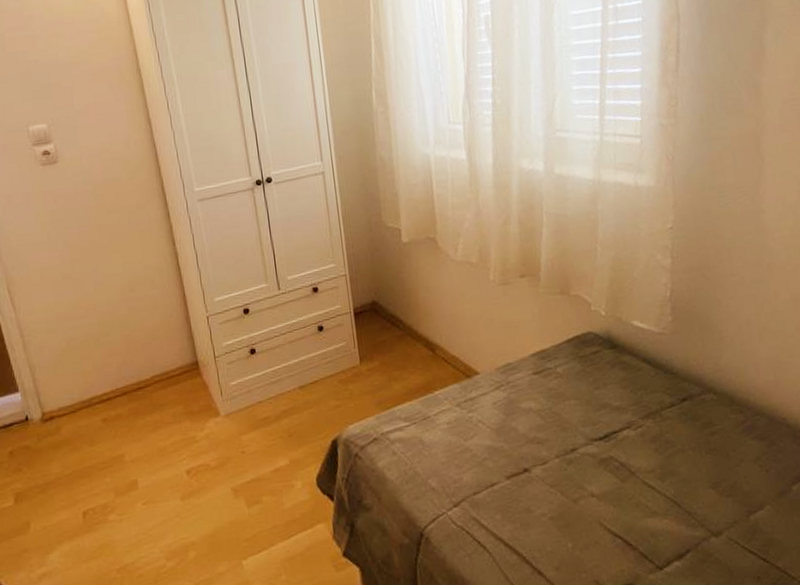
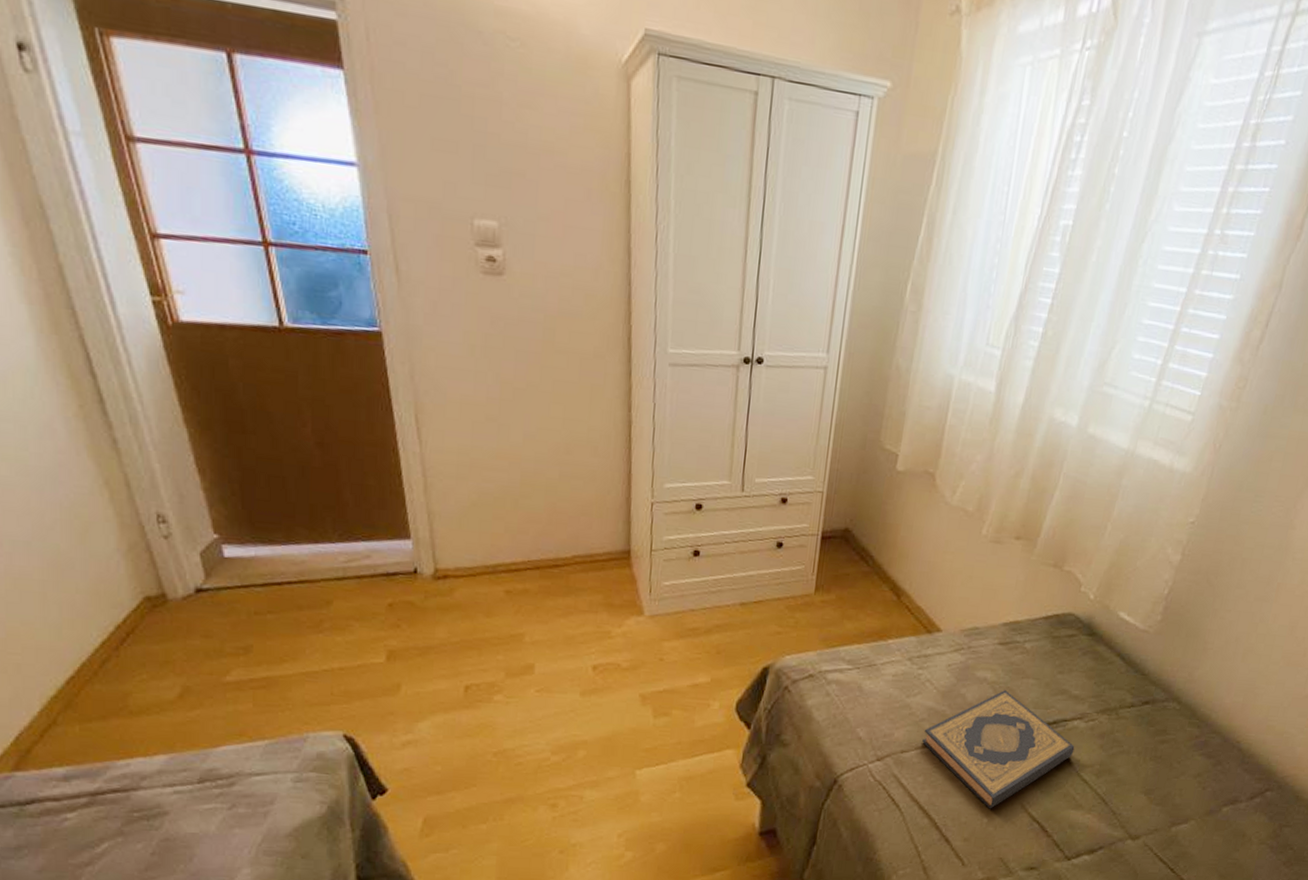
hardback book: none [489,415,633,533] -> present [922,690,1075,809]

